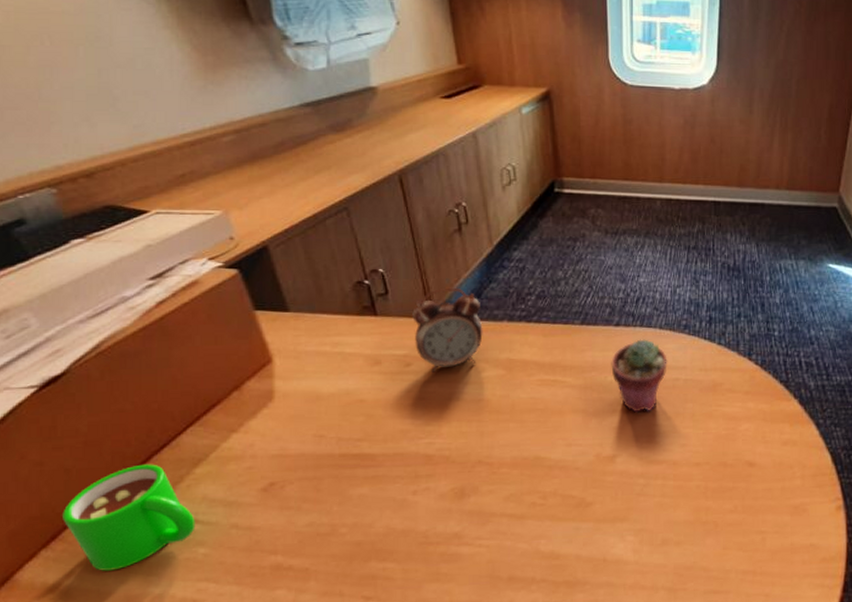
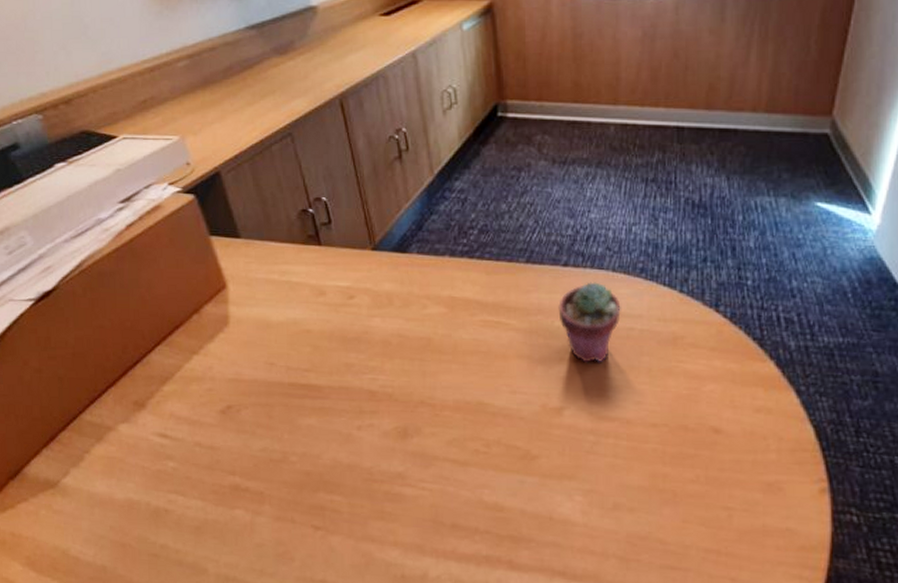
mug: present [62,464,195,571] -> none [58,378,165,474]
alarm clock: present [412,287,483,373] -> none [355,218,424,307]

